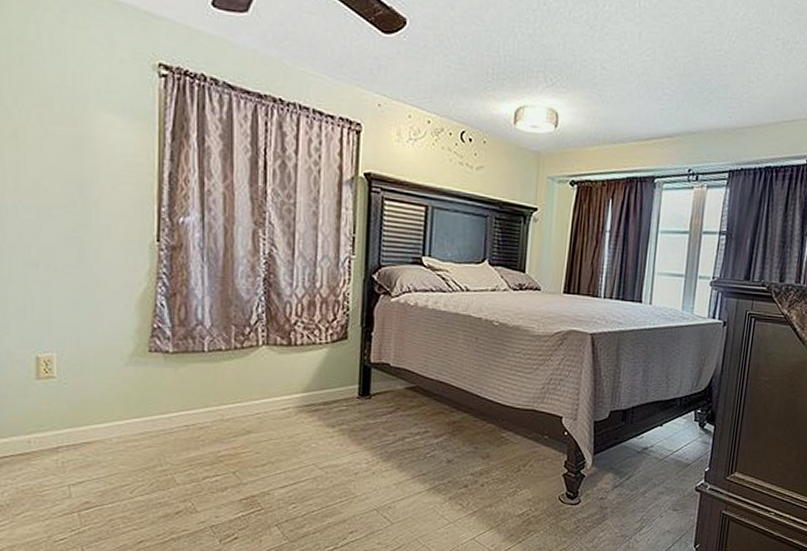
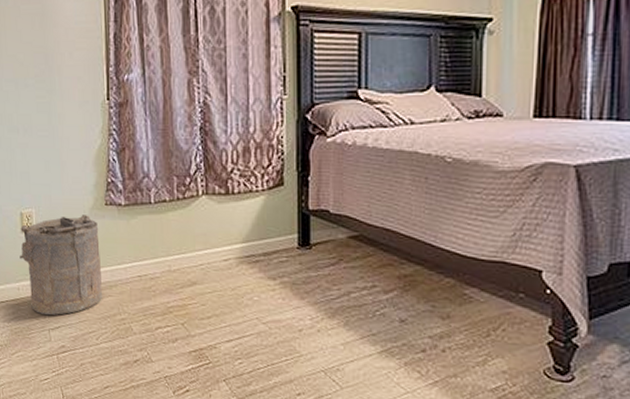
laundry hamper: none [33,361,140,470] -> present [20,215,102,316]

